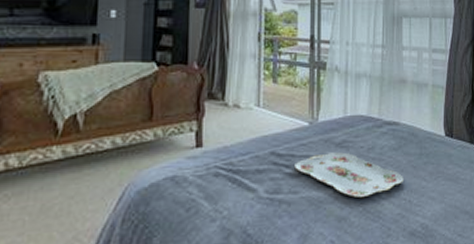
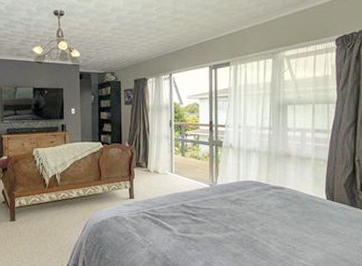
serving tray: present [294,152,403,198] -> none [199,207,288,242]

